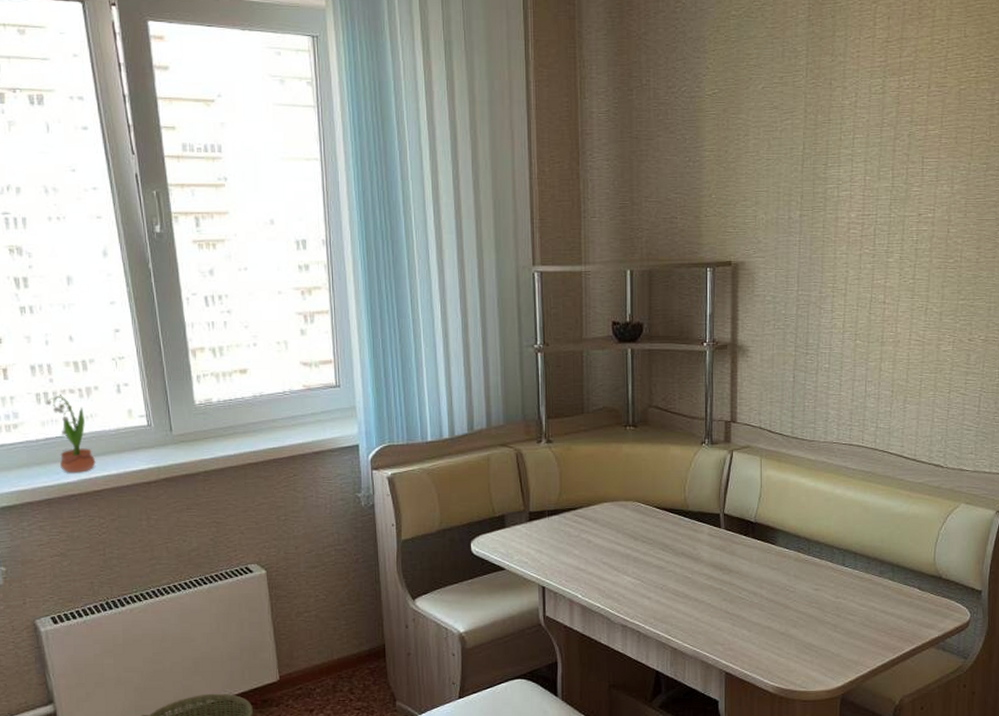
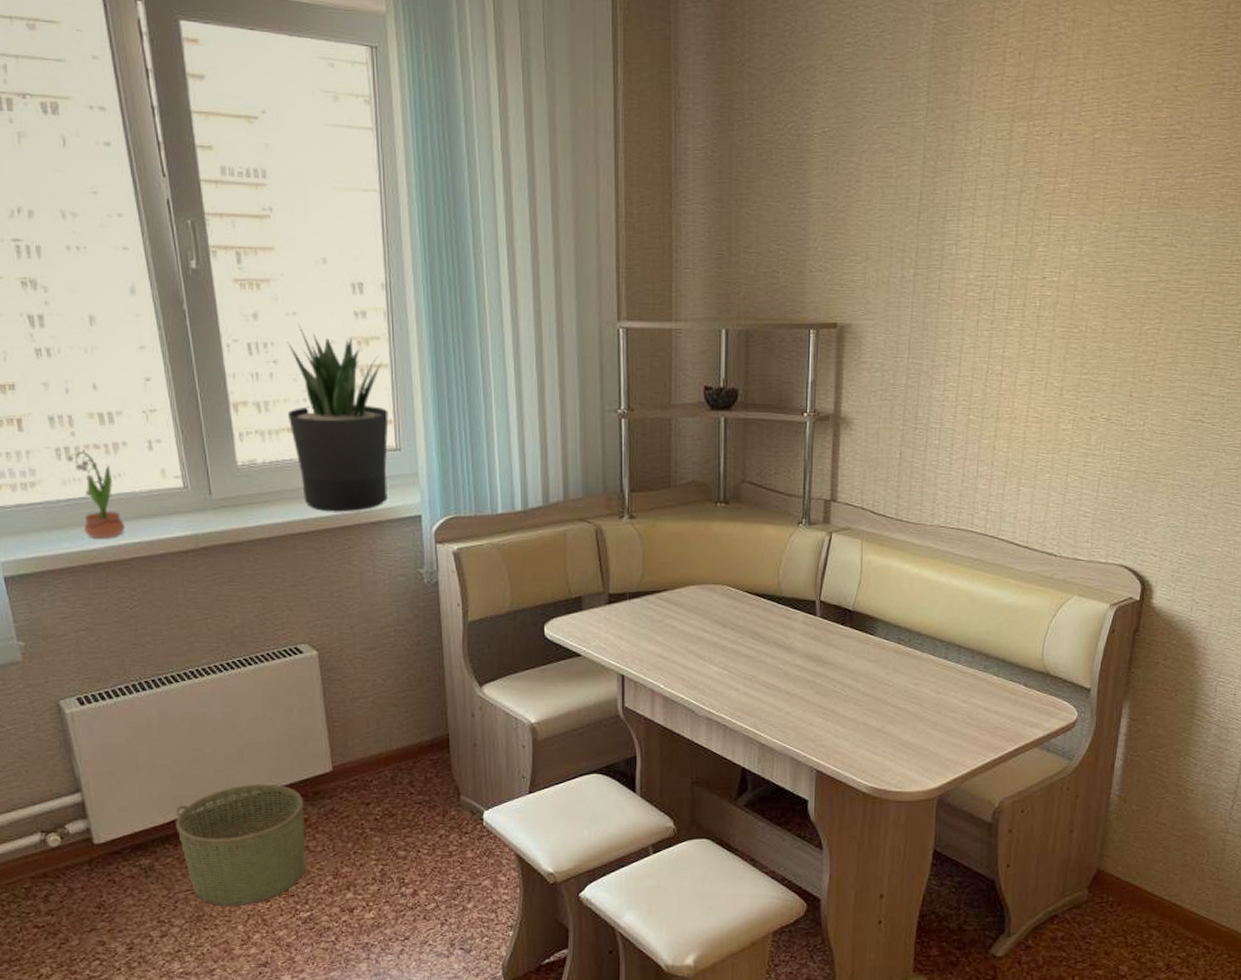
planter: none [238,276,329,443] -> present [286,322,389,511]

